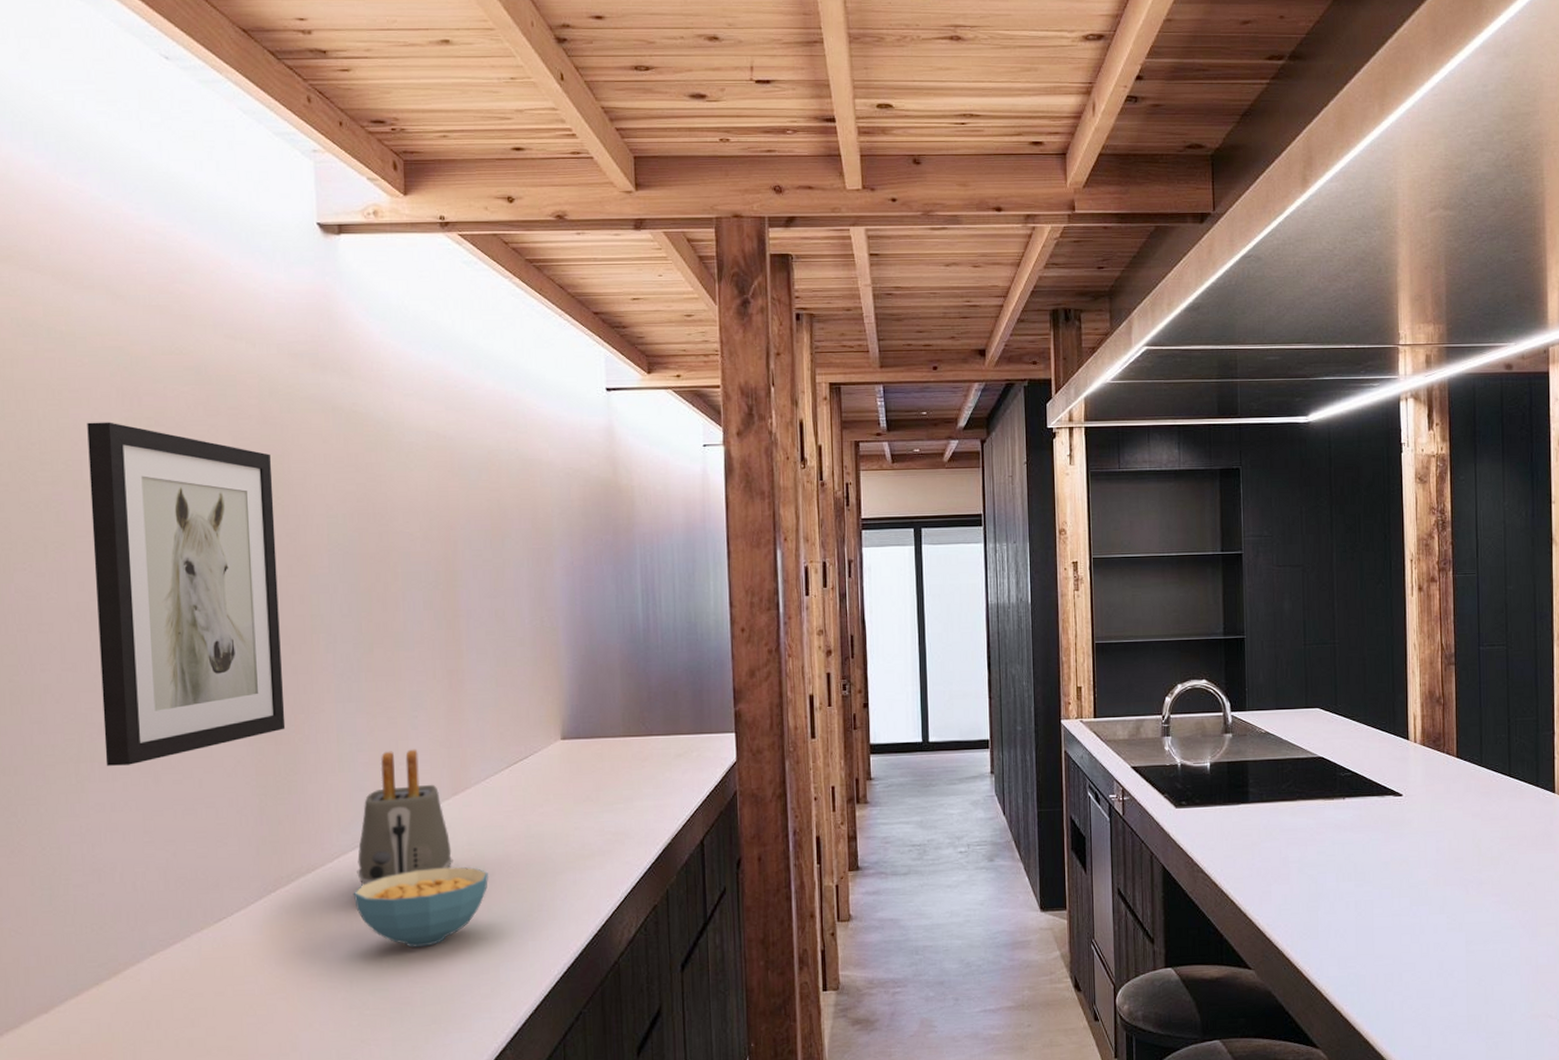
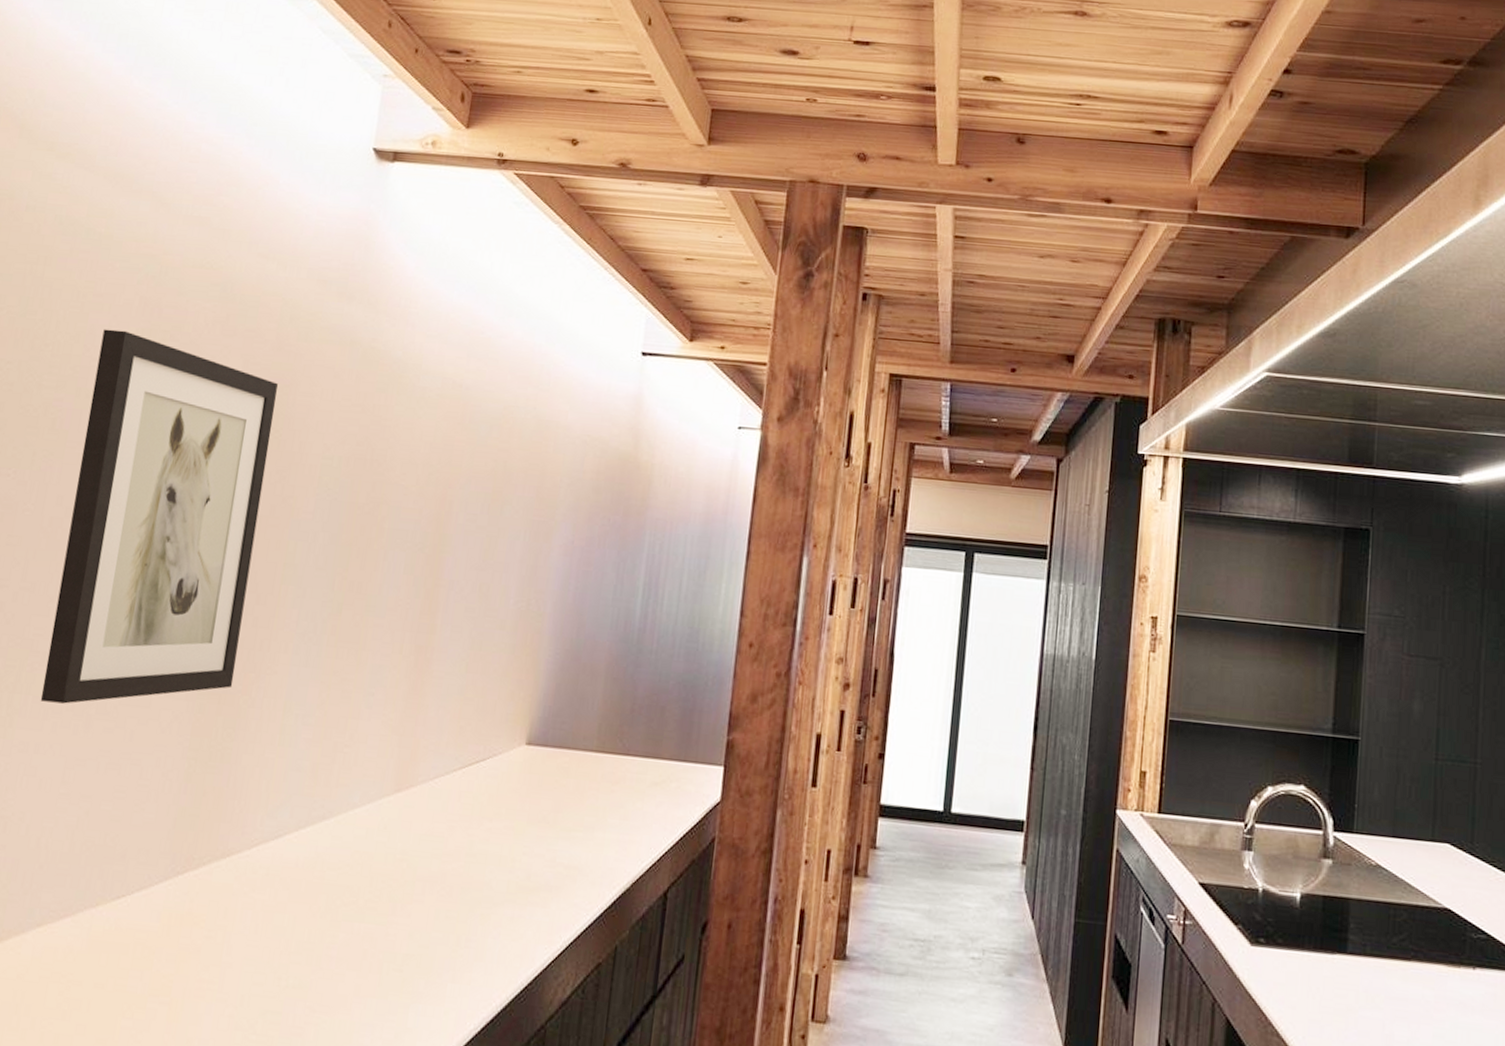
cereal bowl: present [354,867,488,948] -> none [265,874,417,969]
toaster: present [357,749,453,886] -> none [274,729,383,883]

